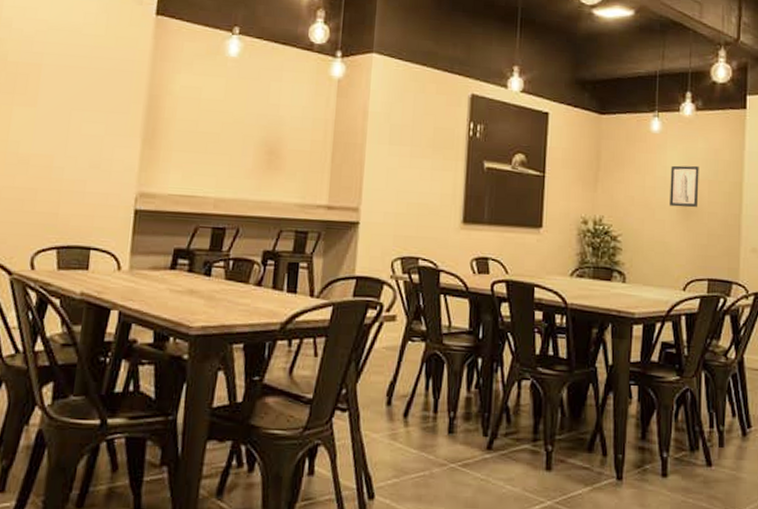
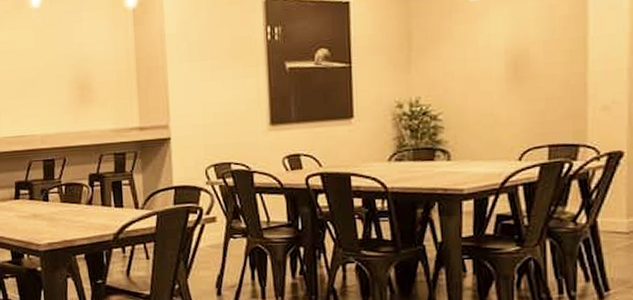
wall art: present [670,165,699,208] -> none [495,27,532,76]

